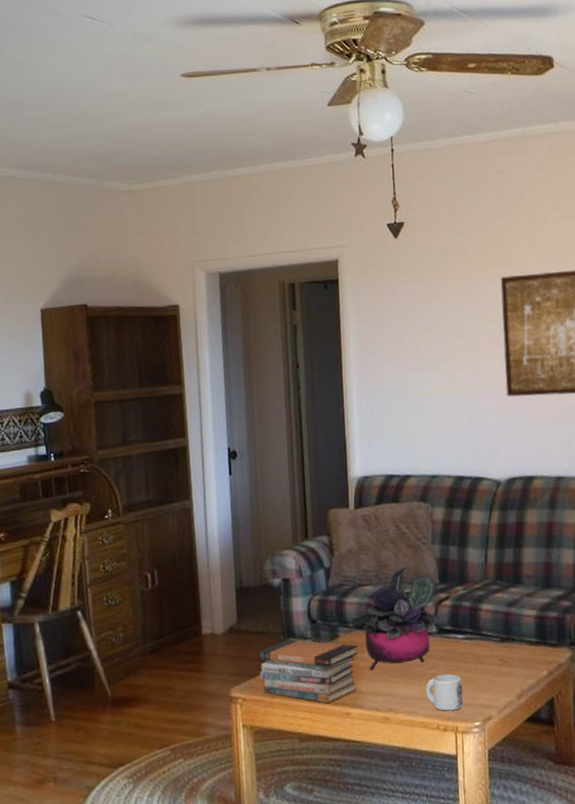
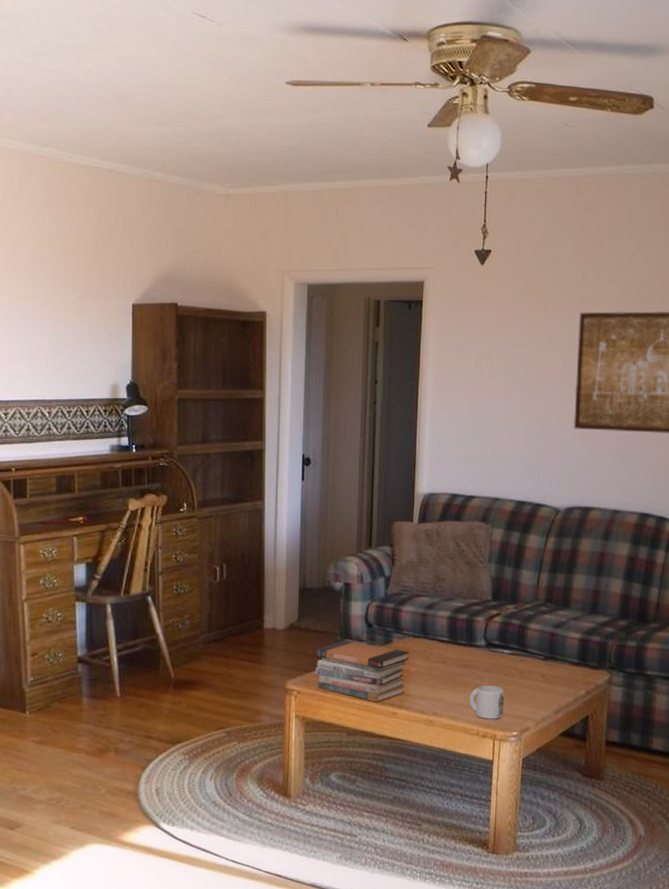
potted plant: present [350,566,438,670] -> none [405,582,490,675]

